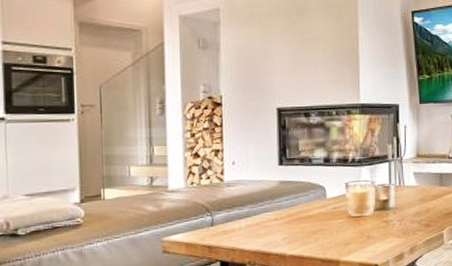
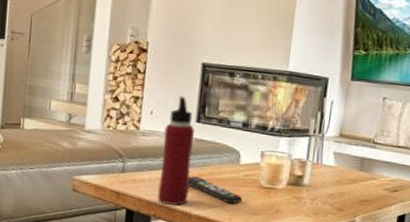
water bottle: none [249,142,281,250] -> present [157,95,195,205]
remote control: none [278,217,334,239] -> present [188,176,243,204]

